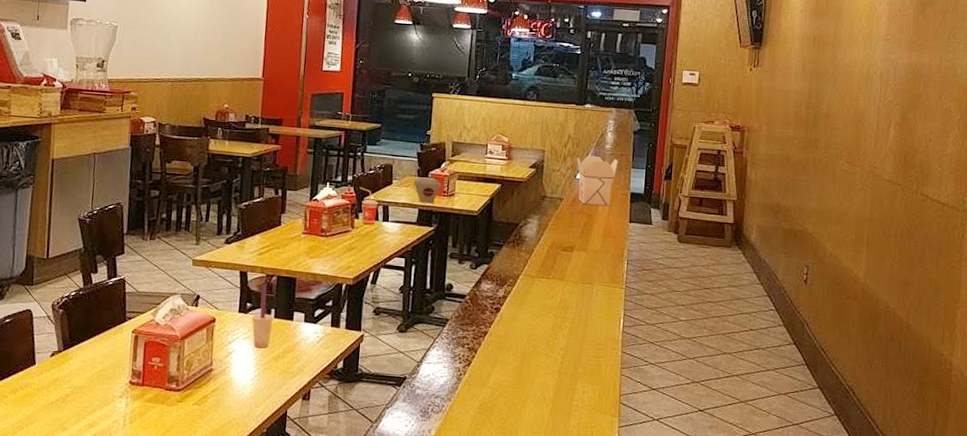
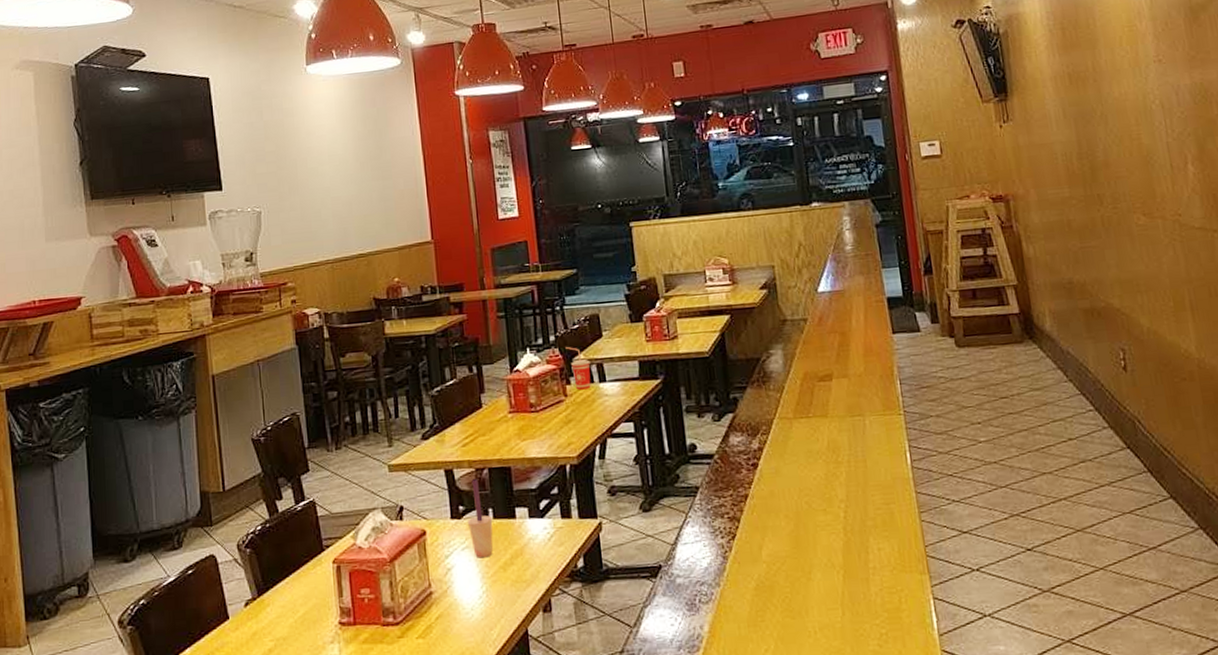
takeout container: present [413,177,443,203] -> none [626,321,663,352]
takeout container: present [576,156,618,206] -> none [813,261,865,322]

